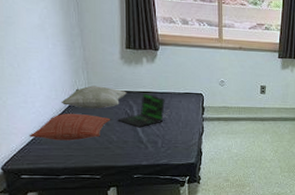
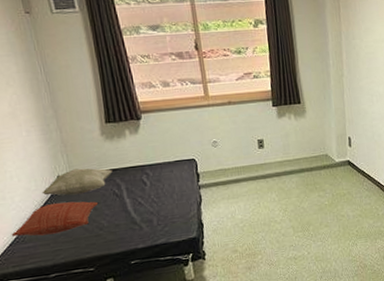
laptop: present [117,93,170,128] -> none [105,168,162,208]

